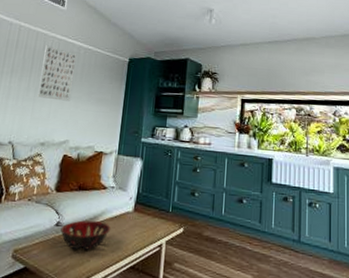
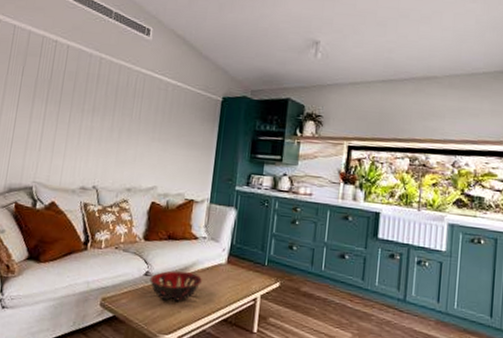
wall art: present [37,45,77,101] -> none [122,81,165,144]

